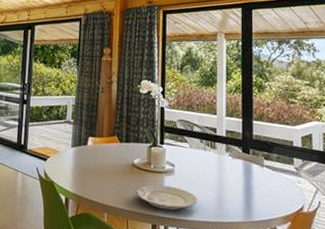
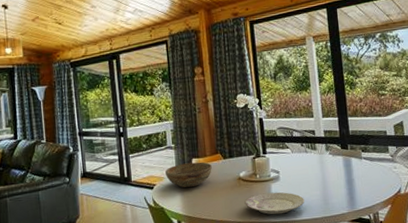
bowl: none [61,140,107,165] -> present [165,162,212,188]

